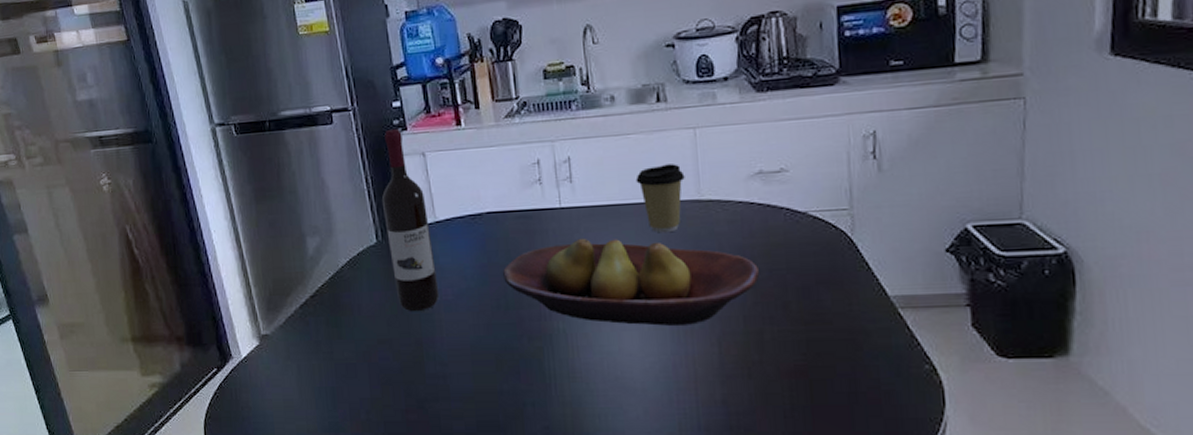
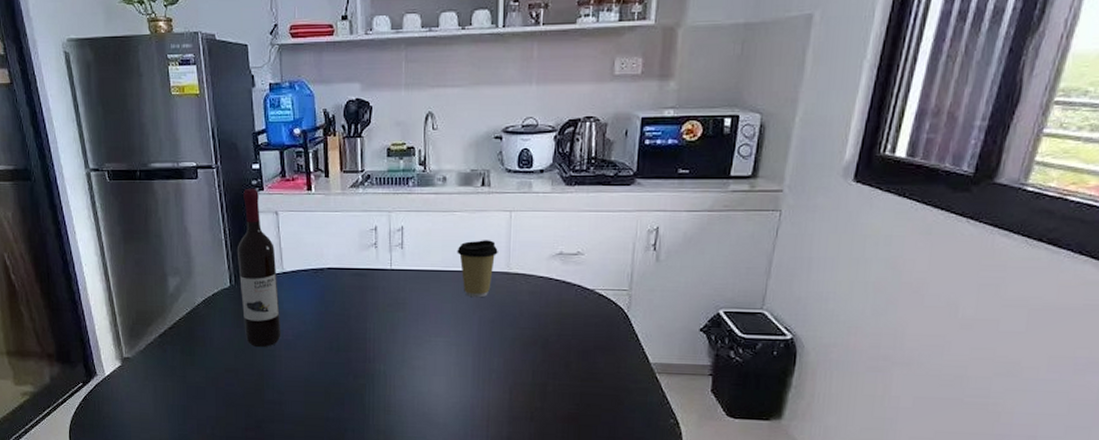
fruit bowl: present [503,239,759,326] -> none [337,297,549,375]

